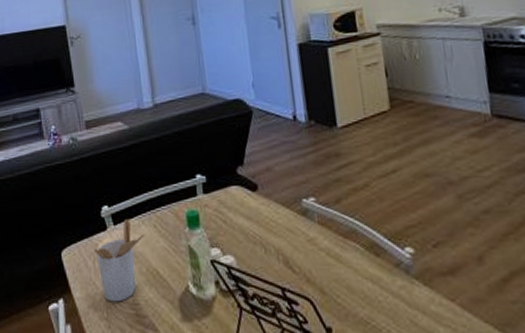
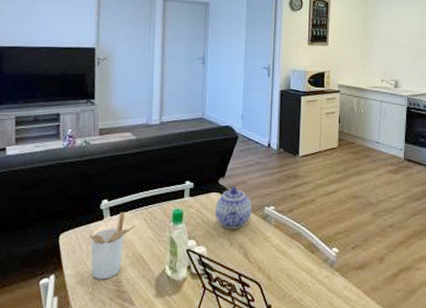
teapot: none [237,173,286,231] -> present [215,185,252,229]

